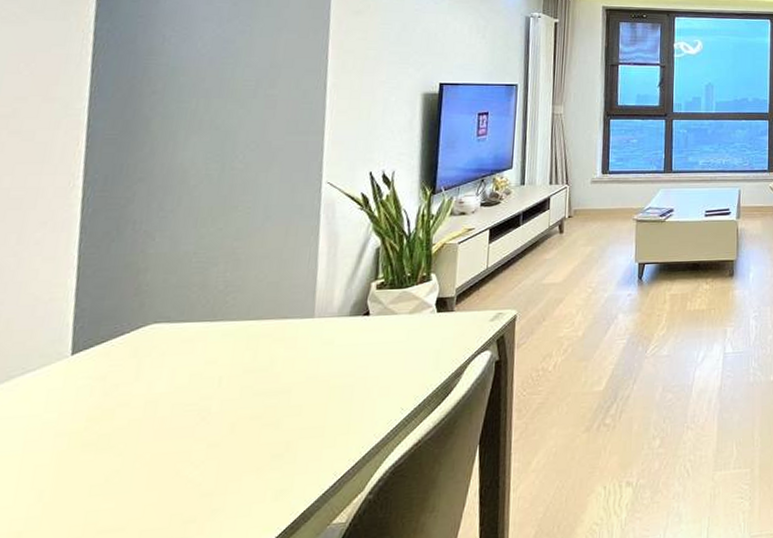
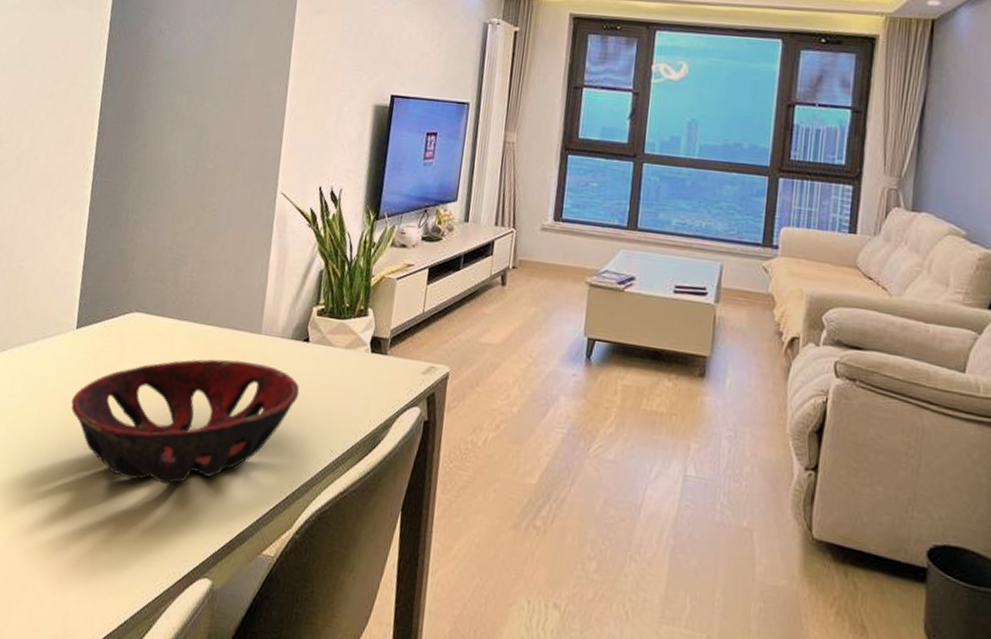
decorative bowl: none [70,345,363,495] -> present [71,359,300,485]

